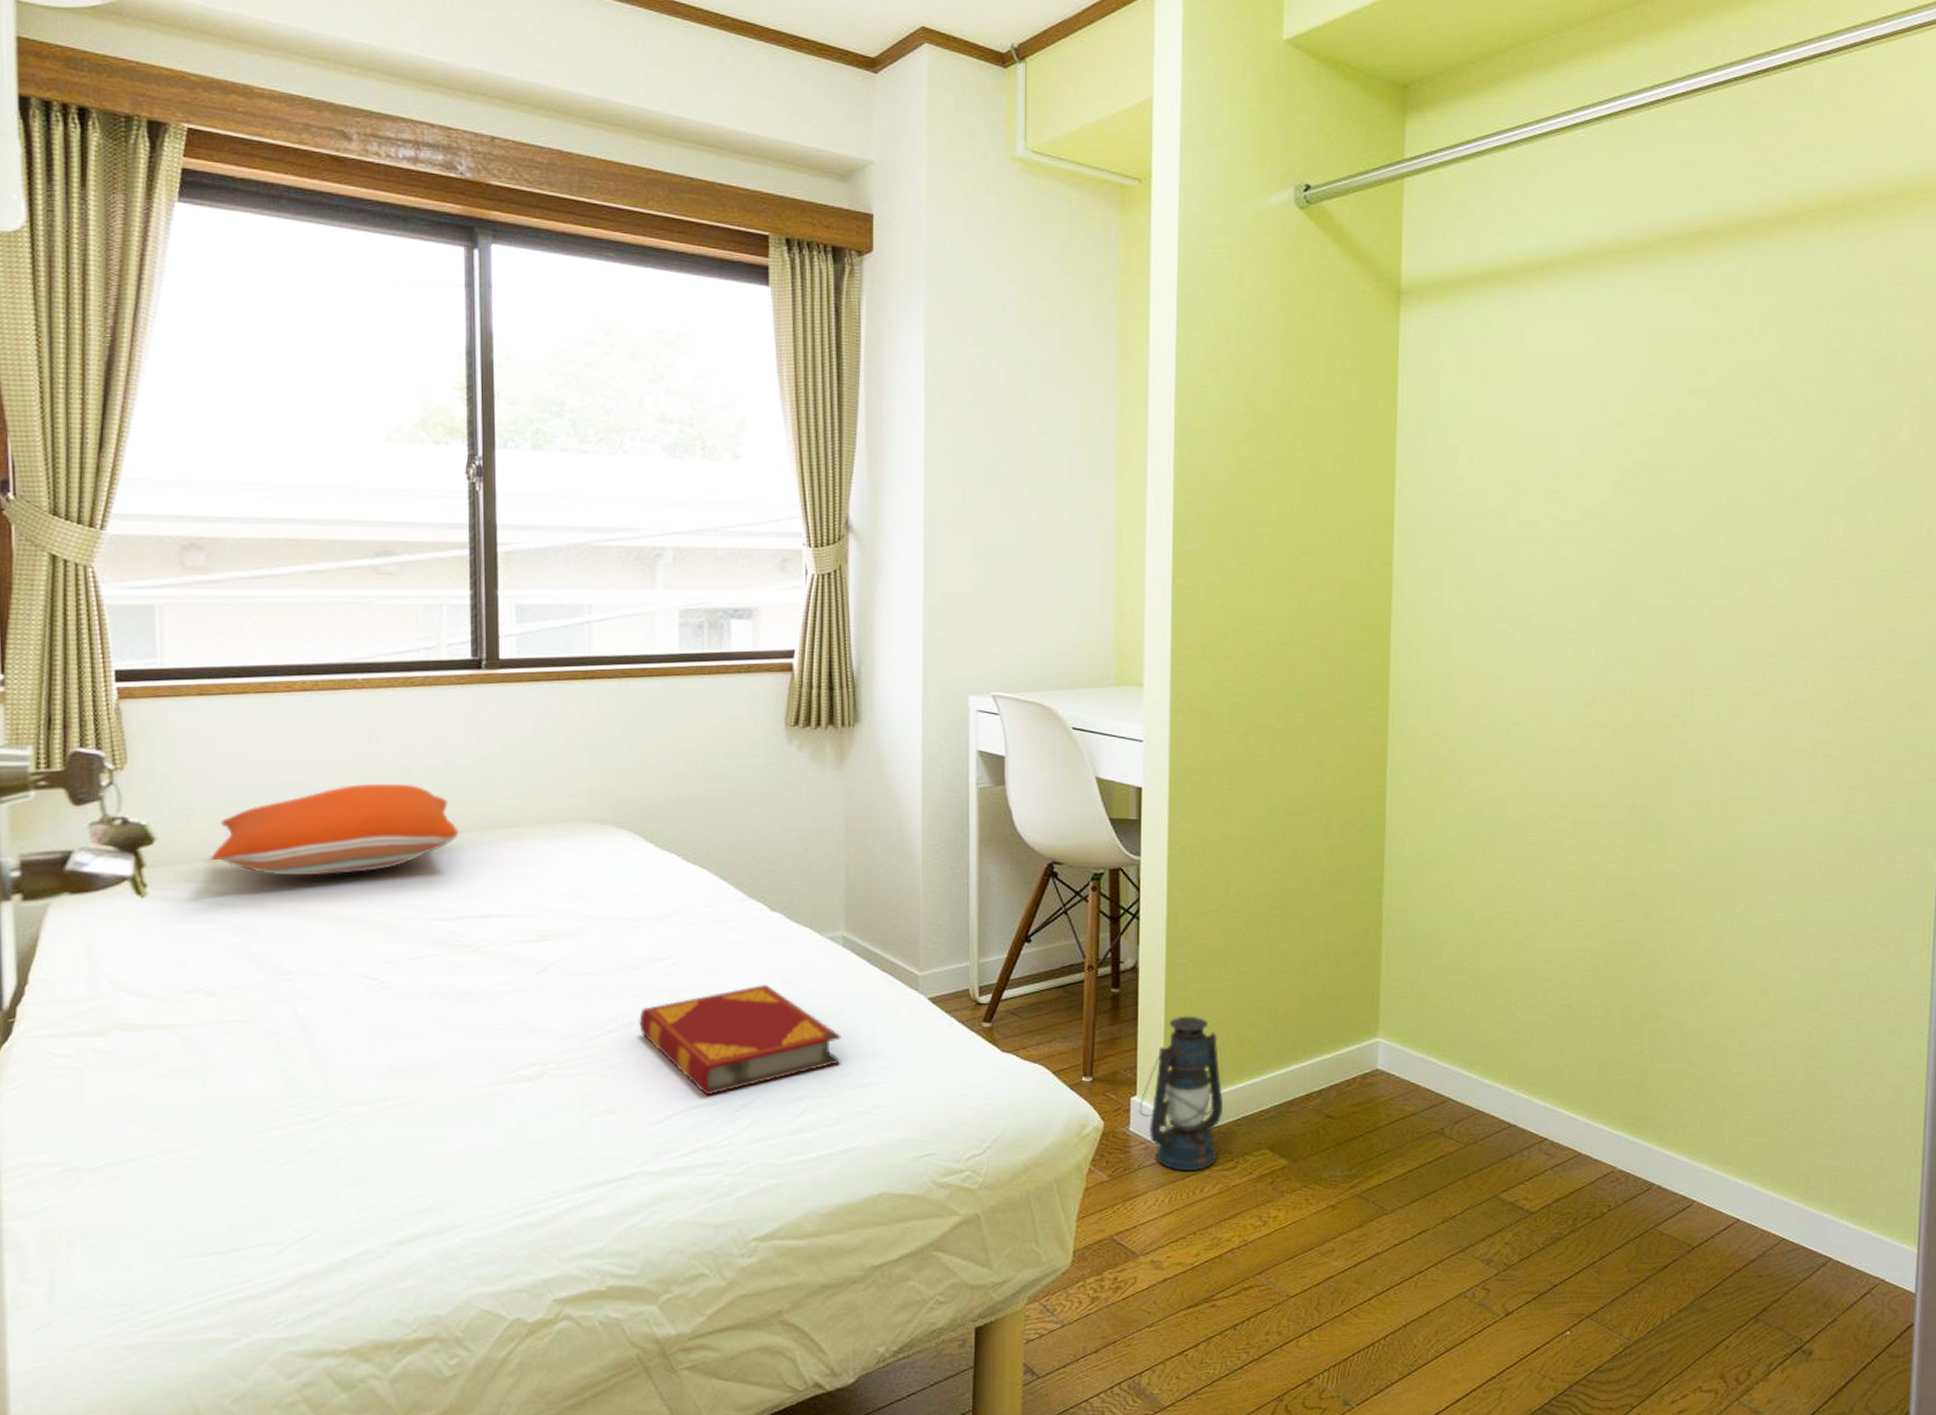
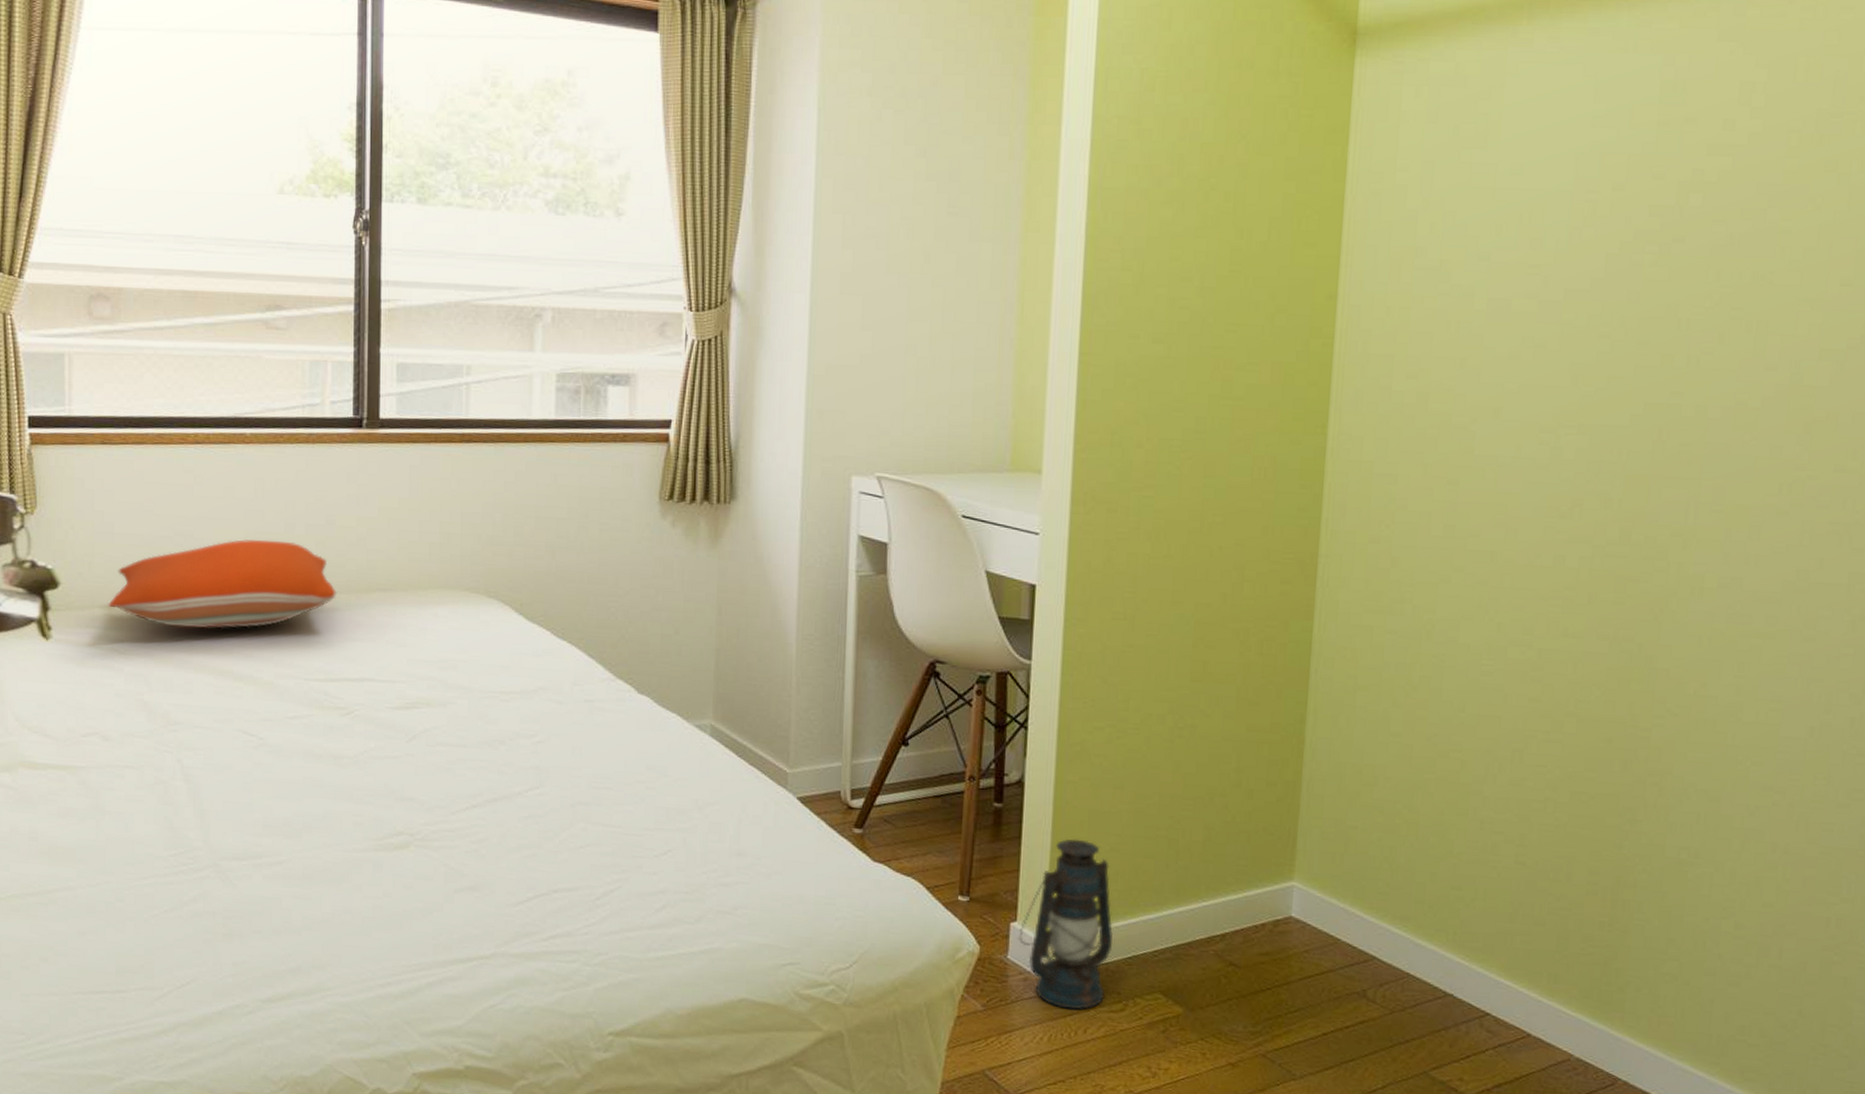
hardback book: present [639,984,841,1096] -> none [503,769,705,881]

